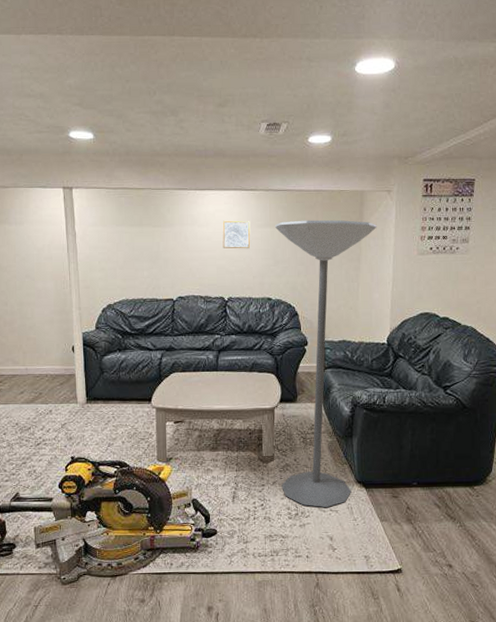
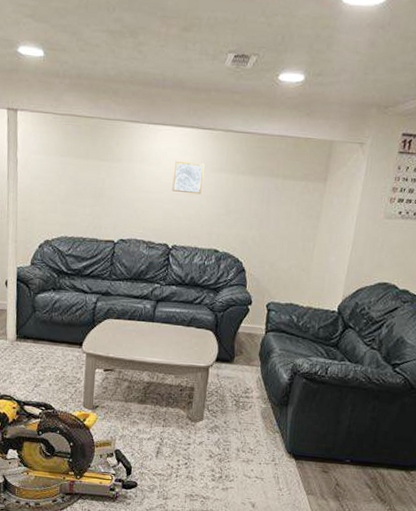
floor lamp: present [275,220,377,507] -> none [208,167,343,474]

